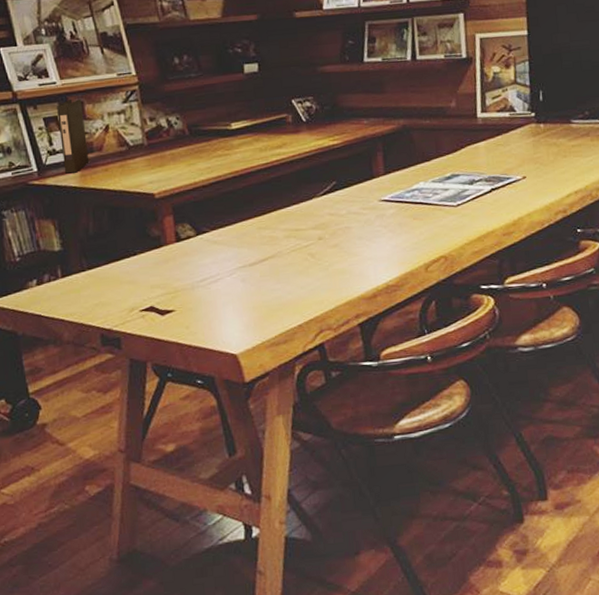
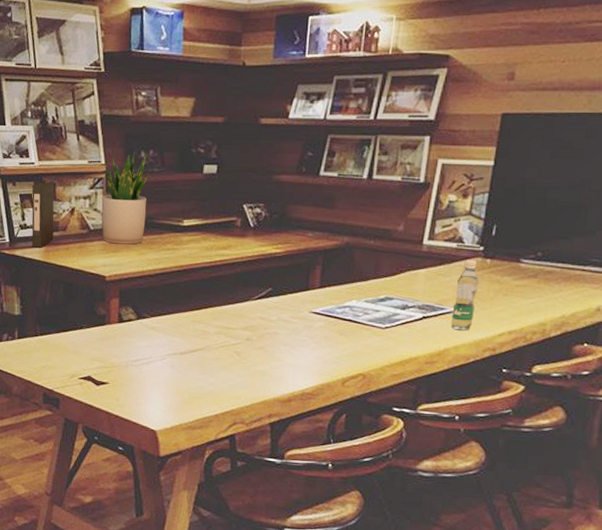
planter: none [136,57,191,158] -> present [101,151,149,245]
bottle: none [516,126,540,198] -> present [451,260,480,331]

